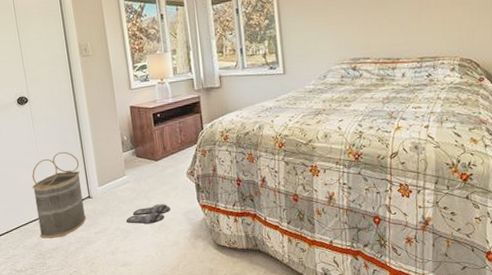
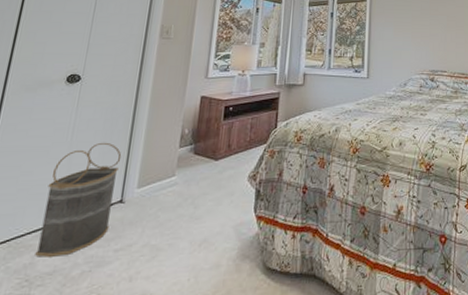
slippers: present [126,204,170,224] -> none [161,213,219,240]

